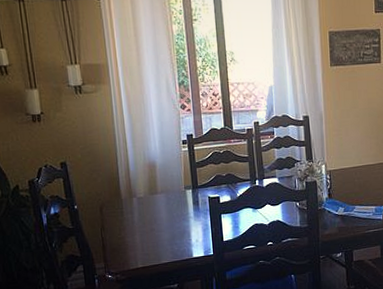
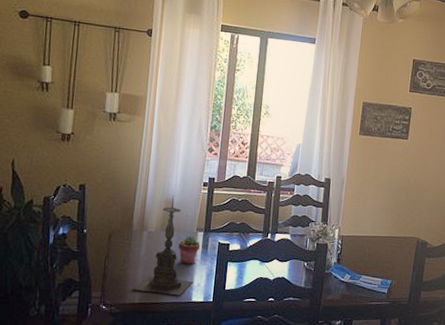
candle holder: none [133,158,191,256] -> present [132,195,193,296]
potted succulent: none [169,194,192,223] -> present [178,235,201,264]

